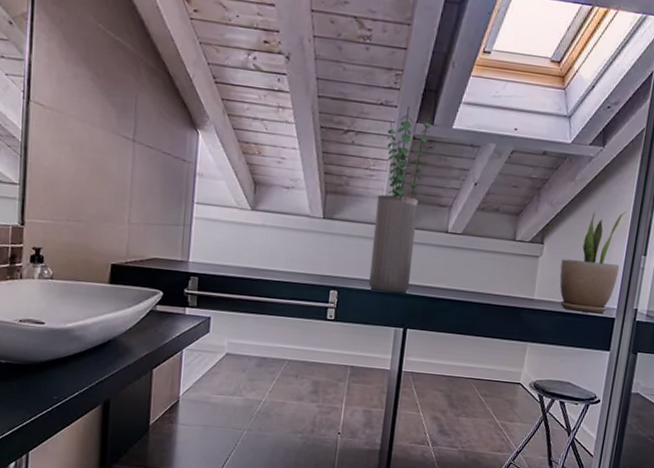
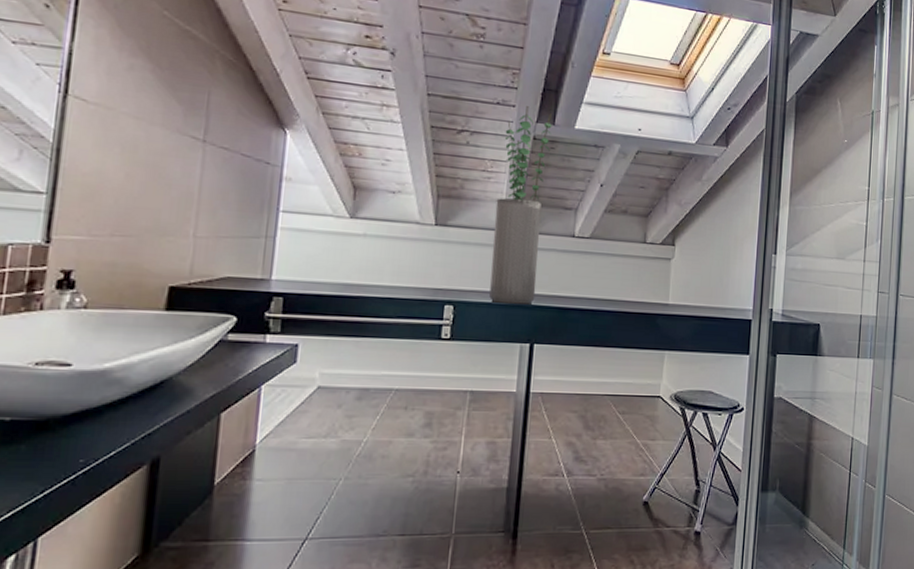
potted plant: present [559,211,627,314] -> none [693,210,754,316]

